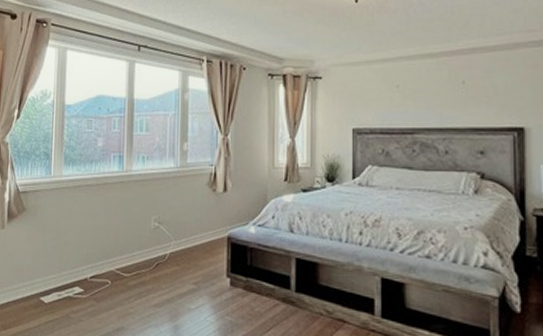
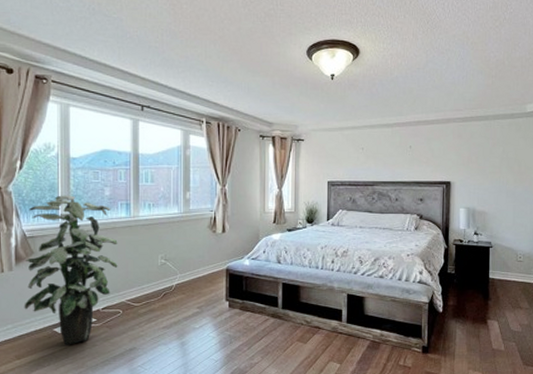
indoor plant: none [13,146,109,318] -> present [24,195,118,345]

